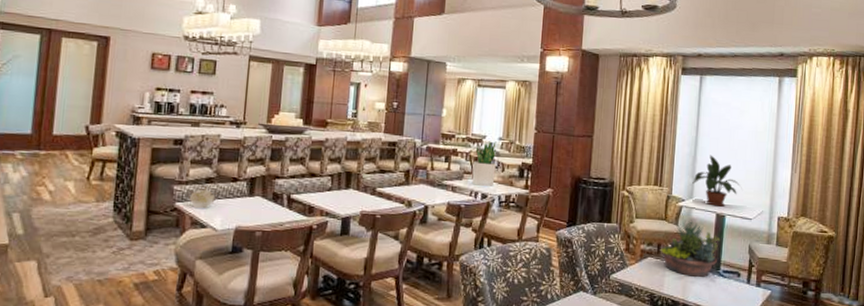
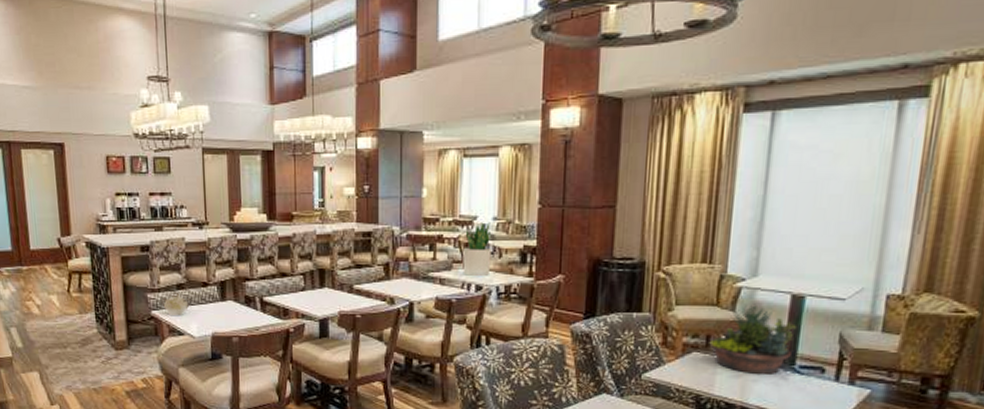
potted plant: present [692,155,740,207] -> none [757,218,829,285]

